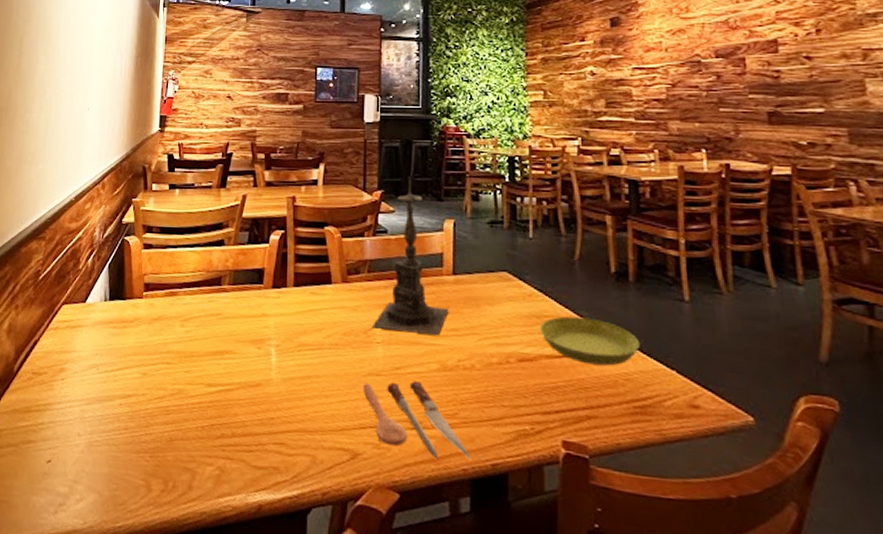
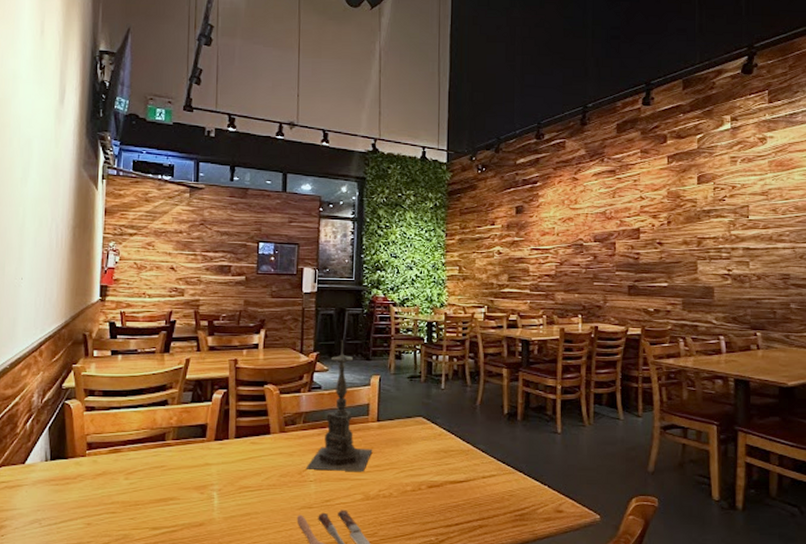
saucer: present [540,316,640,366] -> none [447,450,522,486]

